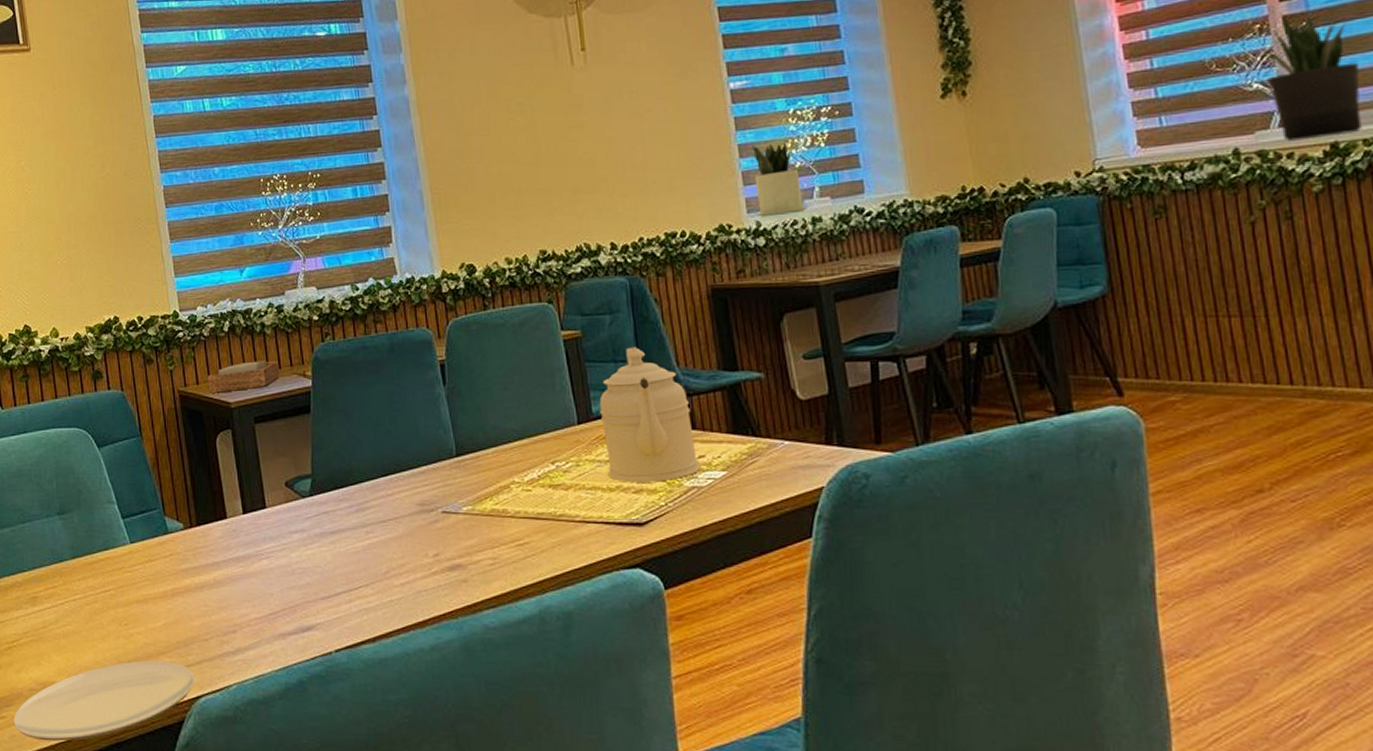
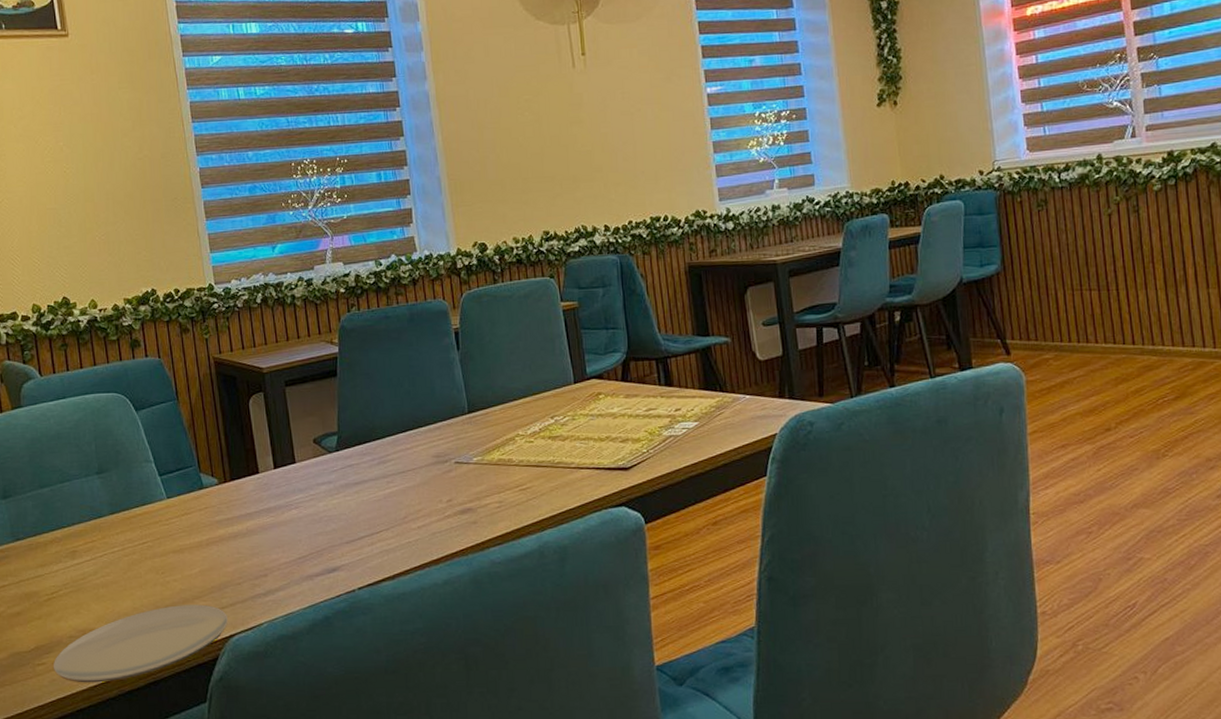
napkin holder: present [207,361,280,393] -> none [241,329,309,360]
coffeepot: present [599,347,701,483] -> none [592,316,677,433]
planter: present [752,139,809,218] -> none [724,138,769,205]
planter: present [1262,13,1363,141] -> none [1121,45,1191,149]

